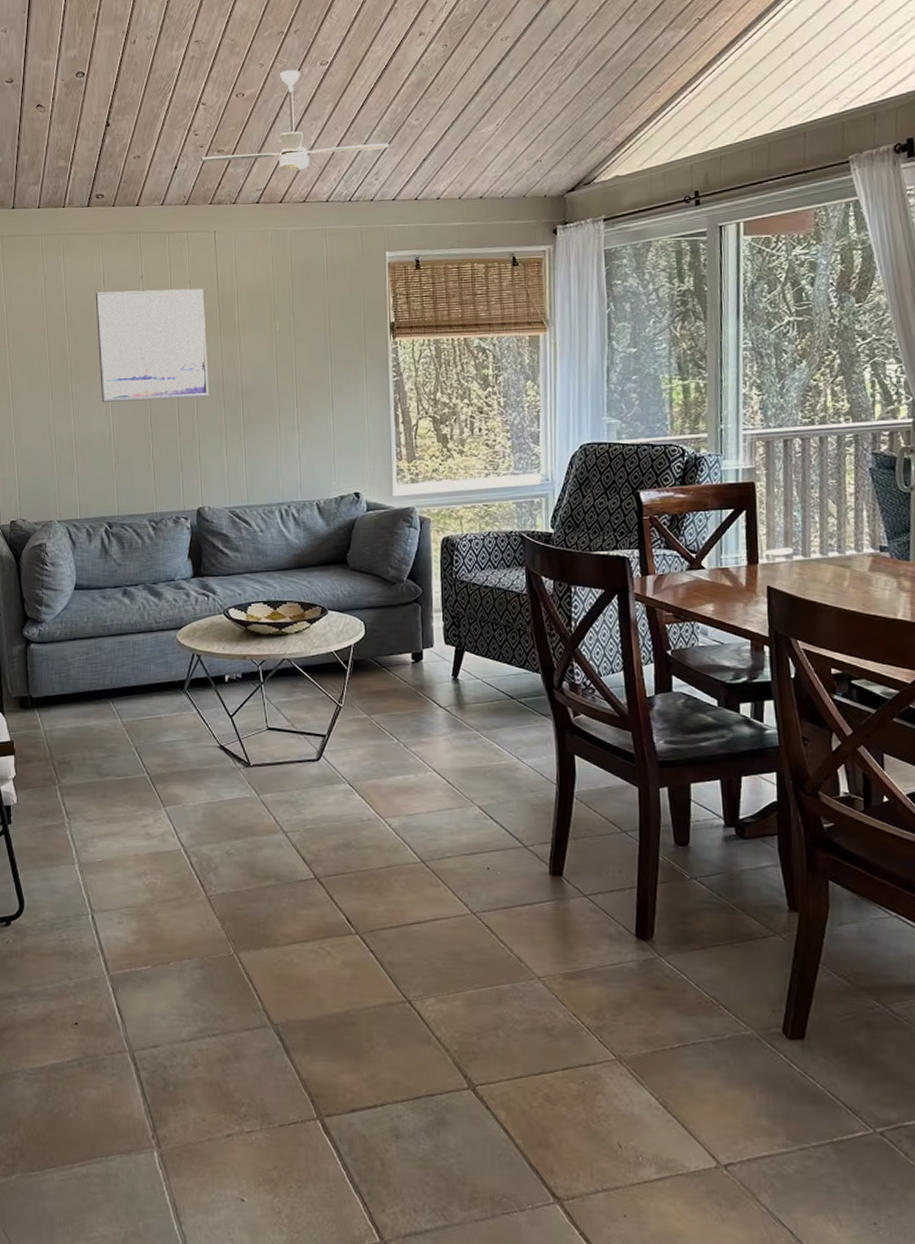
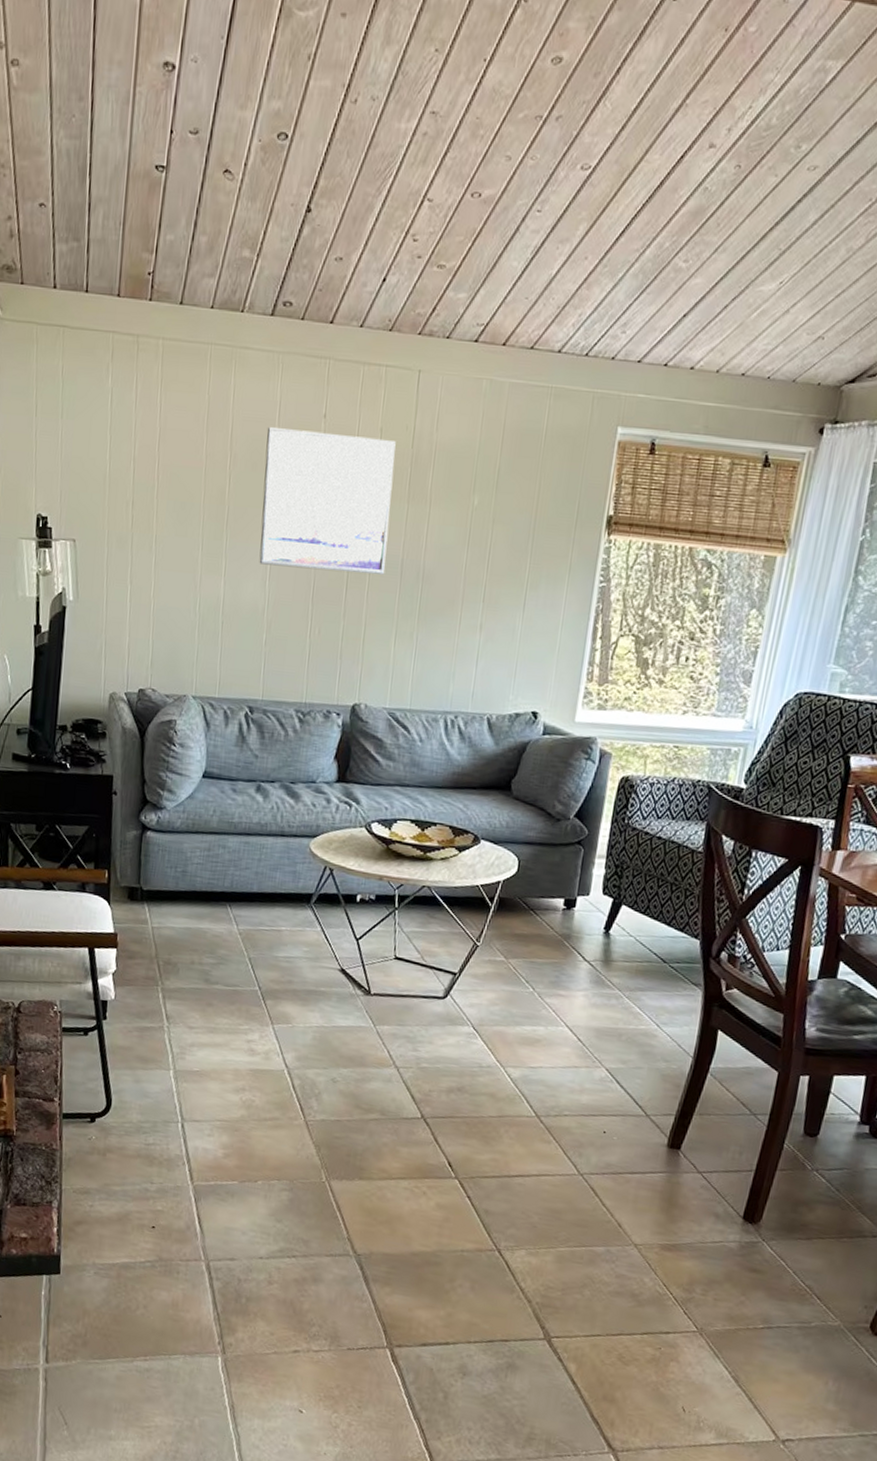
ceiling fan: present [200,69,389,172] -> none [415,169,647,308]

